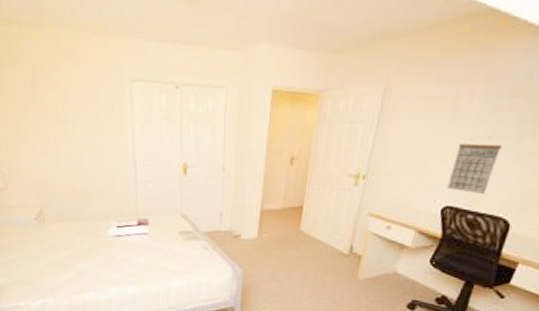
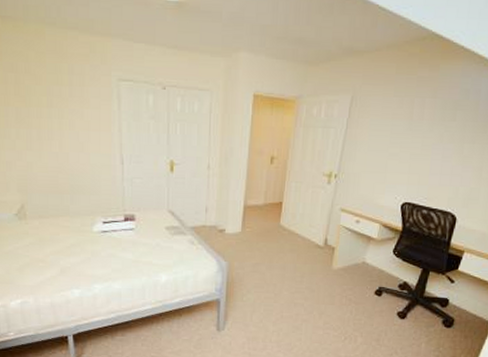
calendar: present [447,143,502,195] -> none [405,148,448,193]

